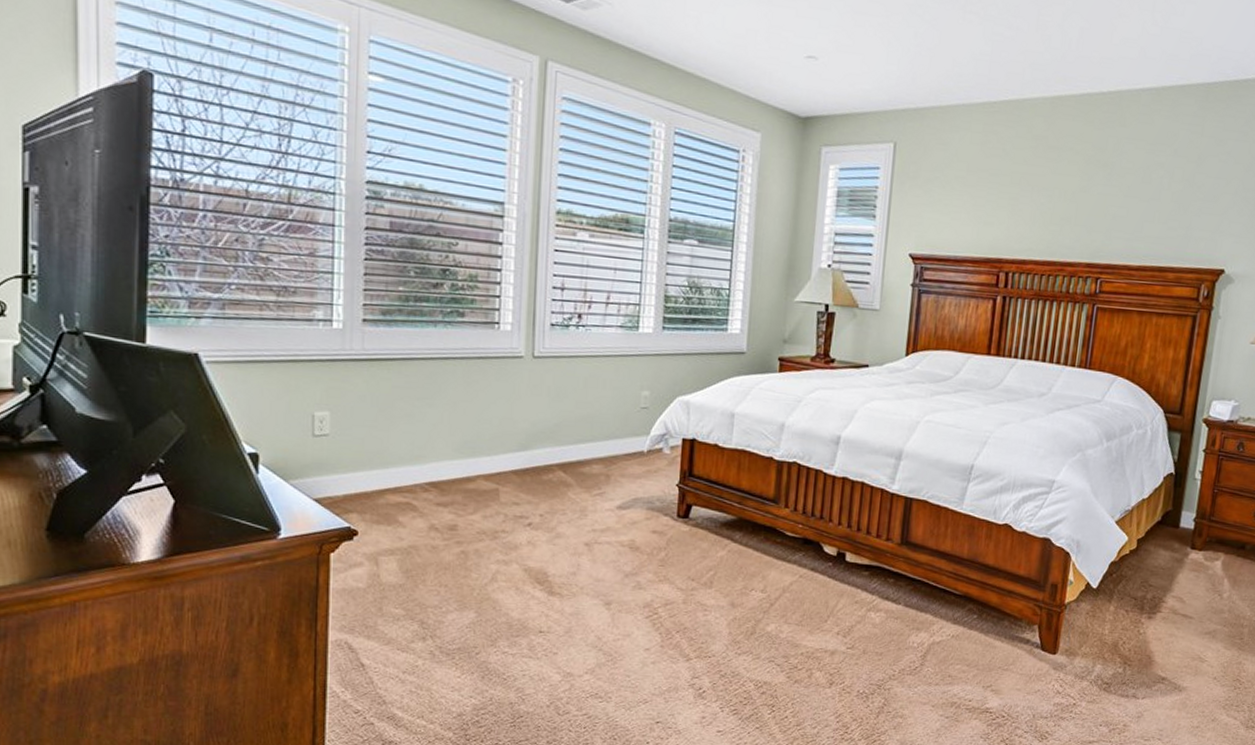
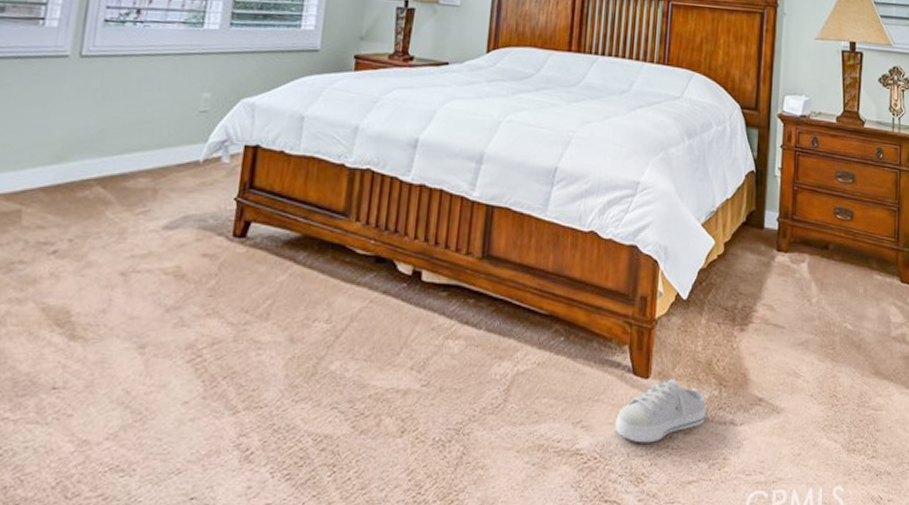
shoe: none [1022,656,1110,708] -> present [615,379,706,443]

